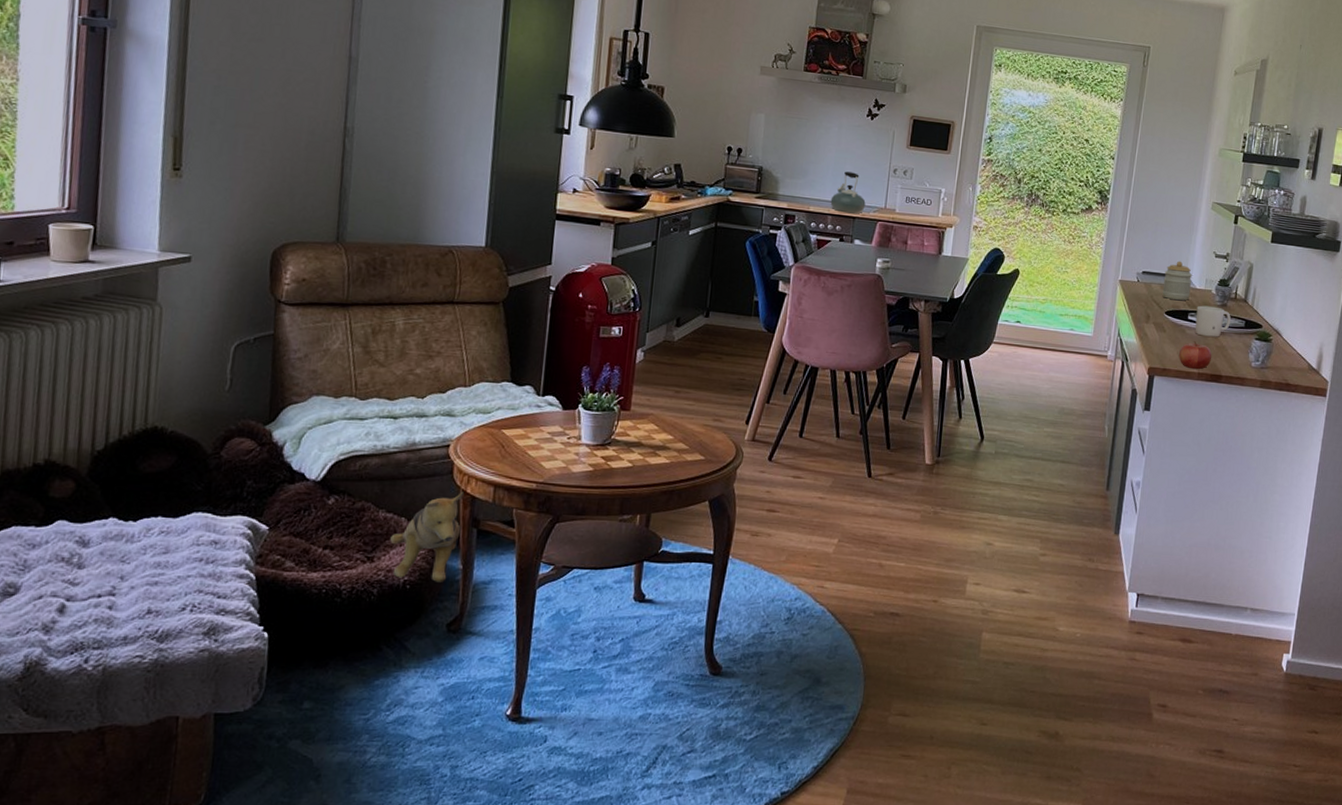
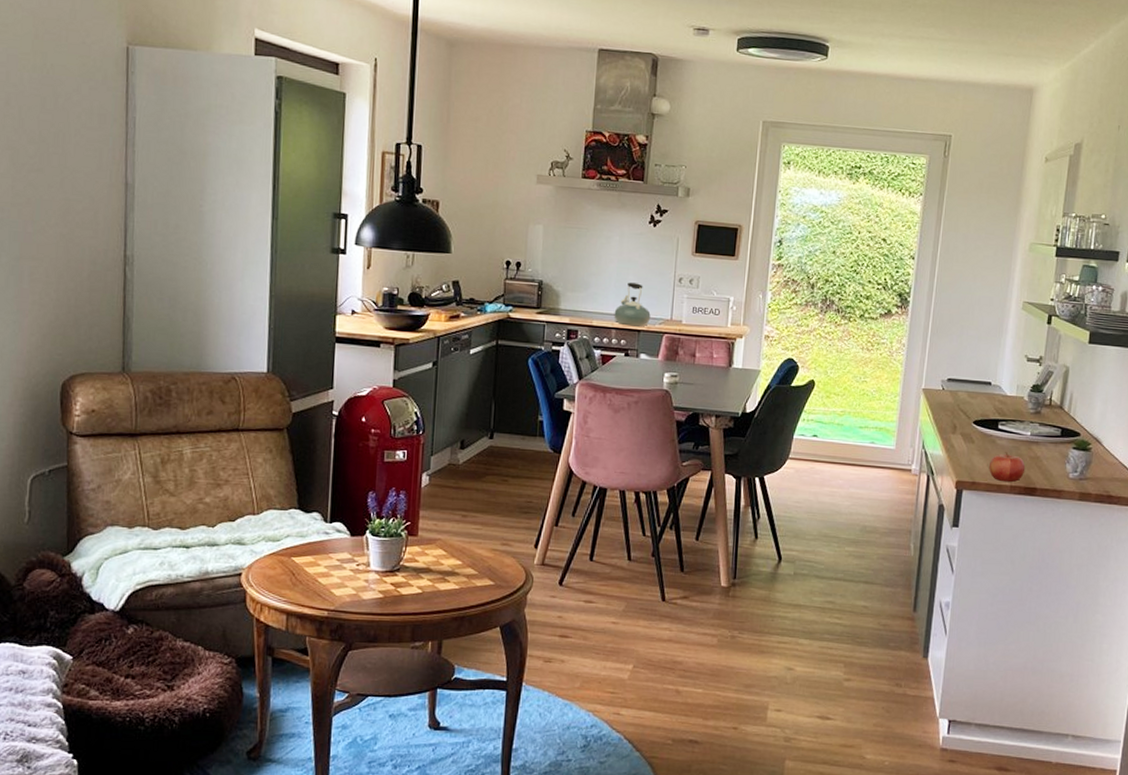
plush toy: present [390,491,465,584] -> none [188,620,258,712]
jar: present [1162,261,1193,301] -> none [969,366,1003,409]
mug: present [1195,305,1231,337] -> none [1006,413,1045,447]

